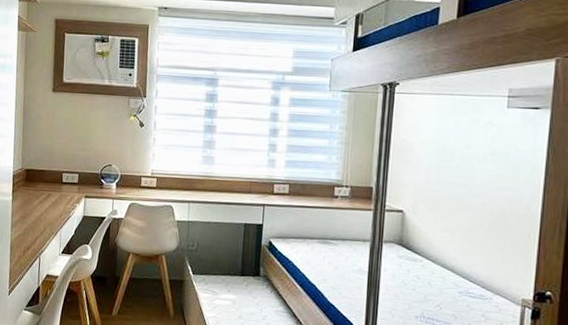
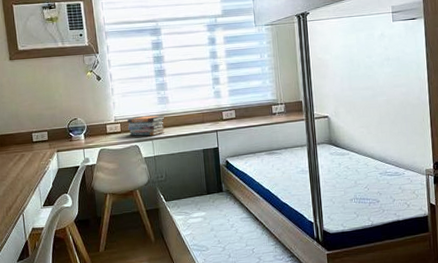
book stack: none [164,174,207,198] -> present [127,115,165,136]

